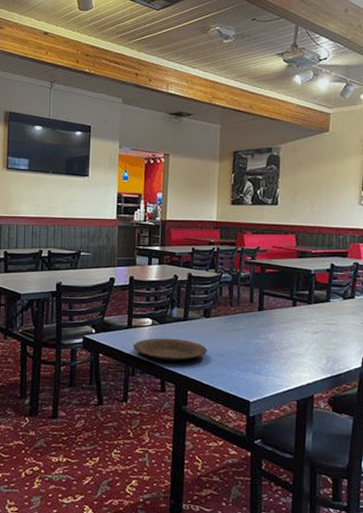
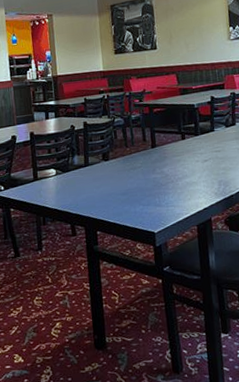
plate: present [133,338,207,362] -> none [41,184,110,207]

